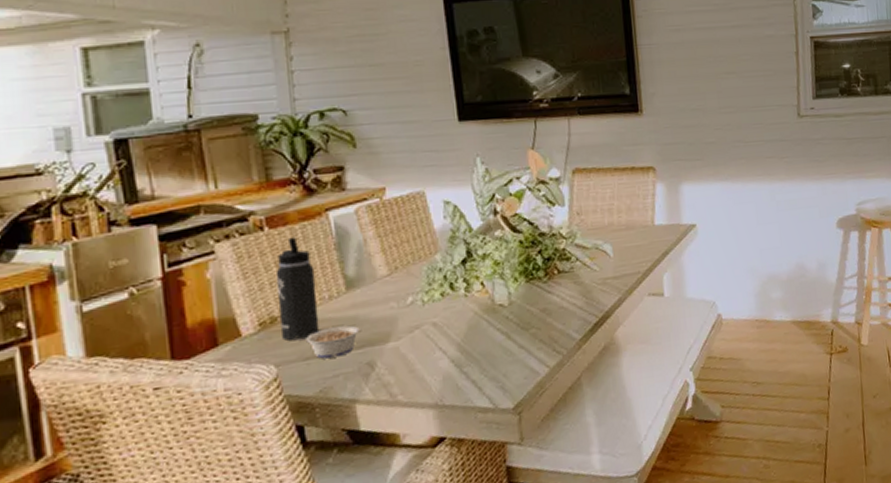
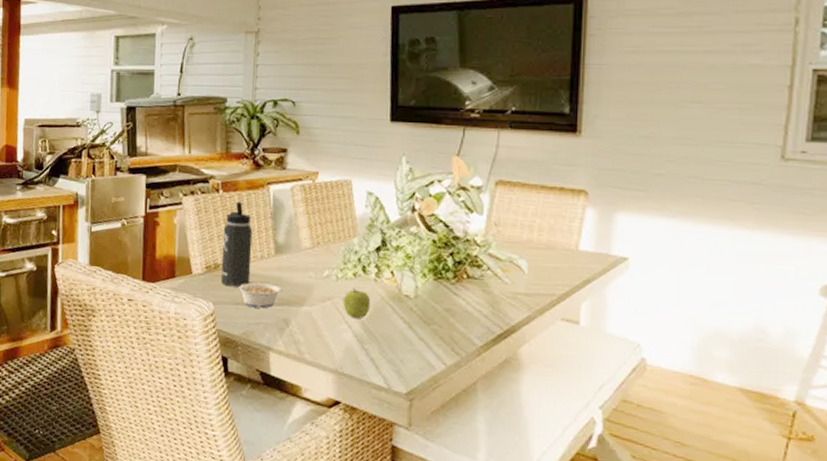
fruit: none [433,309,465,342] -> present [343,288,371,318]

